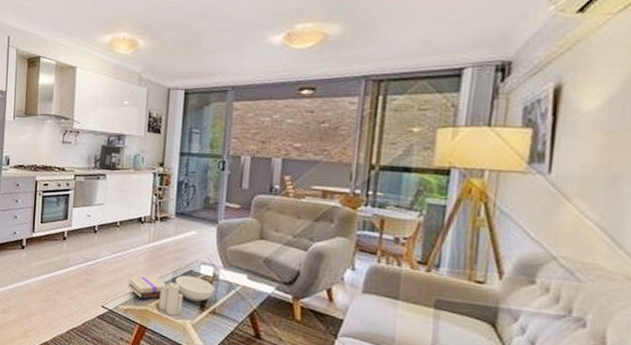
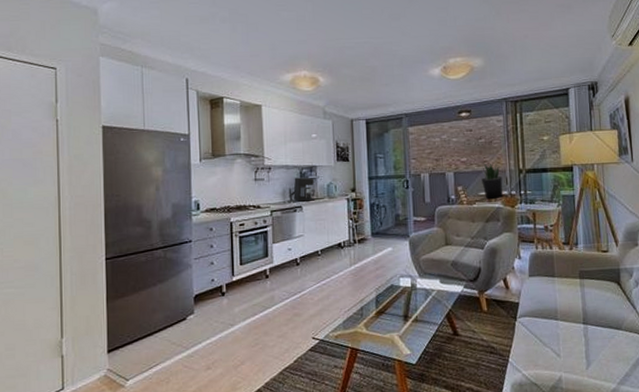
books: present [128,276,166,300] -> none [335,297,371,323]
candle: present [157,281,184,316] -> none [366,299,389,332]
bowl: present [175,275,214,303] -> none [379,290,414,315]
planter: none [317,151,346,196] -> present [481,162,504,199]

